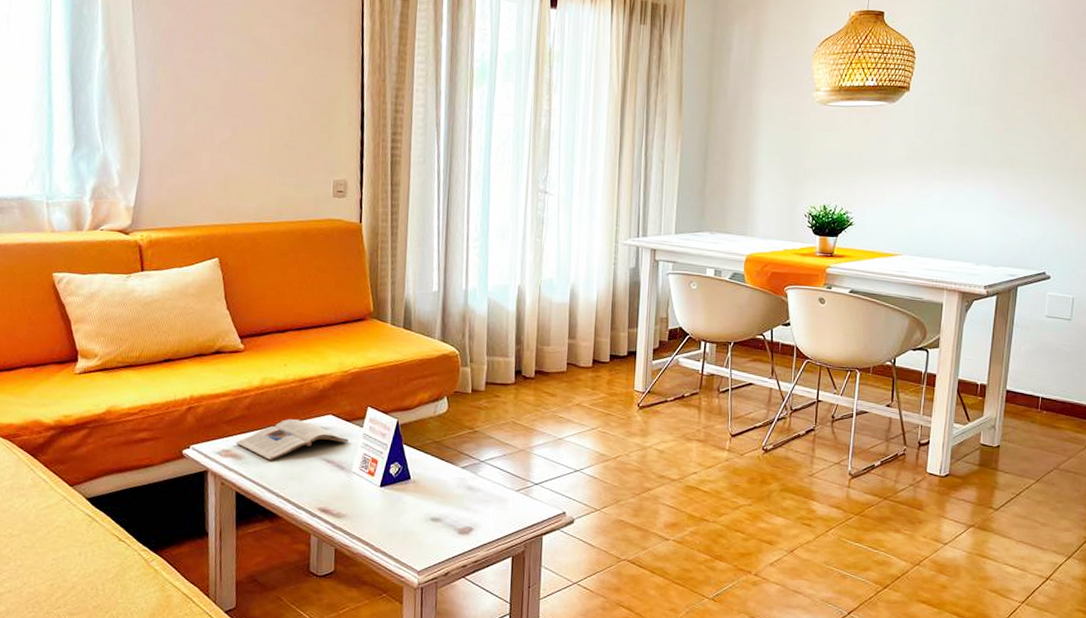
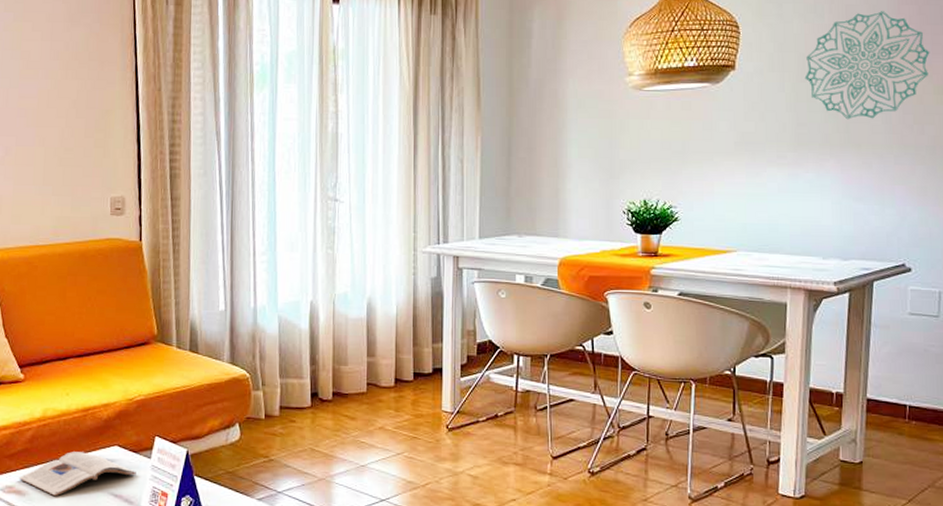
wall decoration: none [969,45,1077,142] -> present [804,11,930,120]

